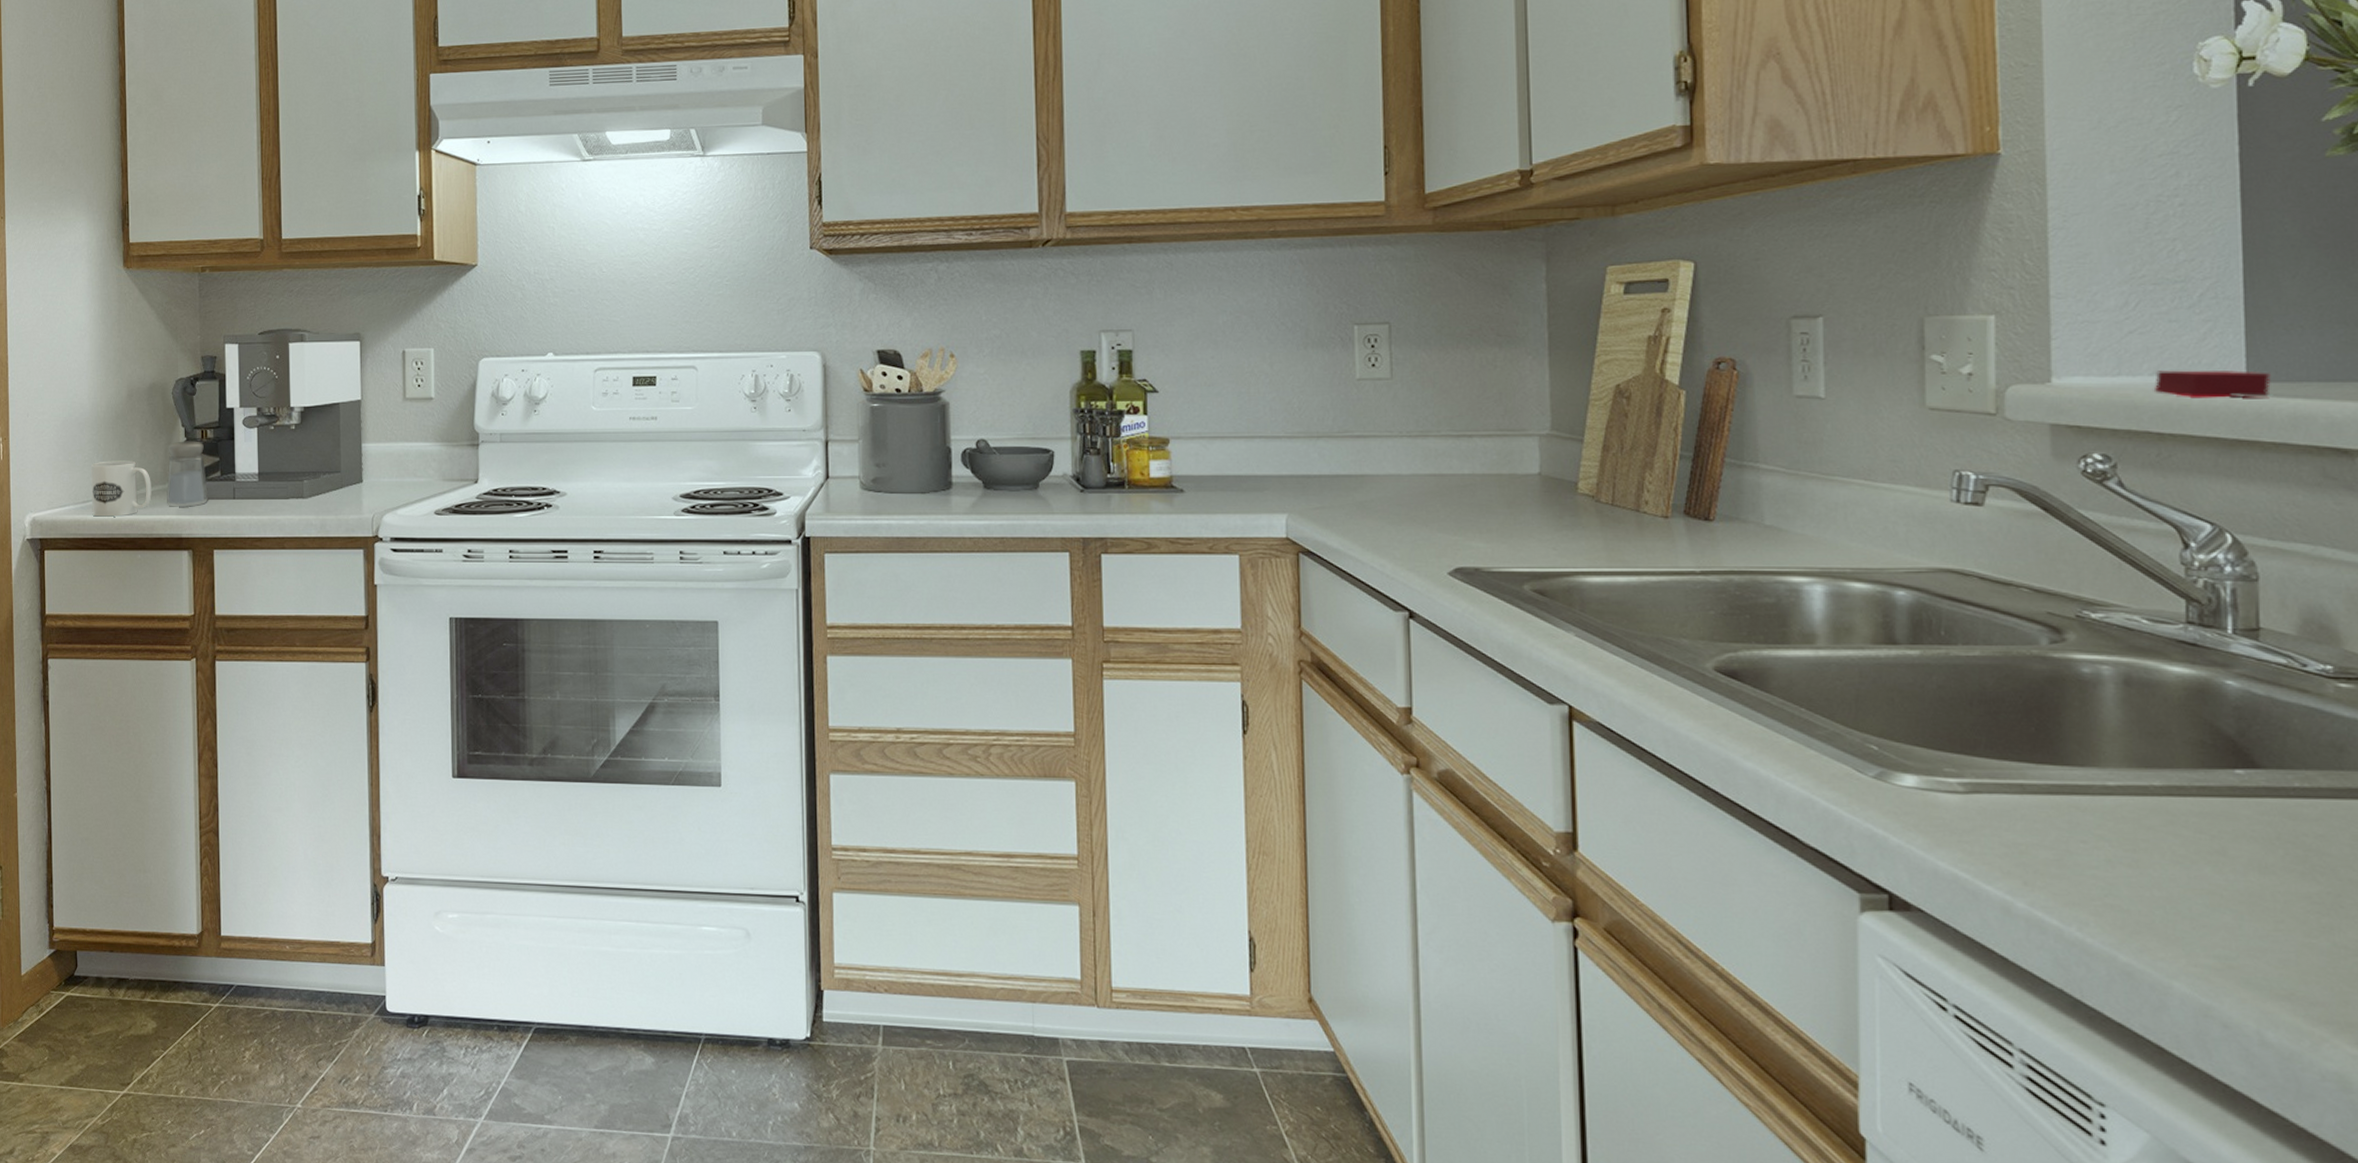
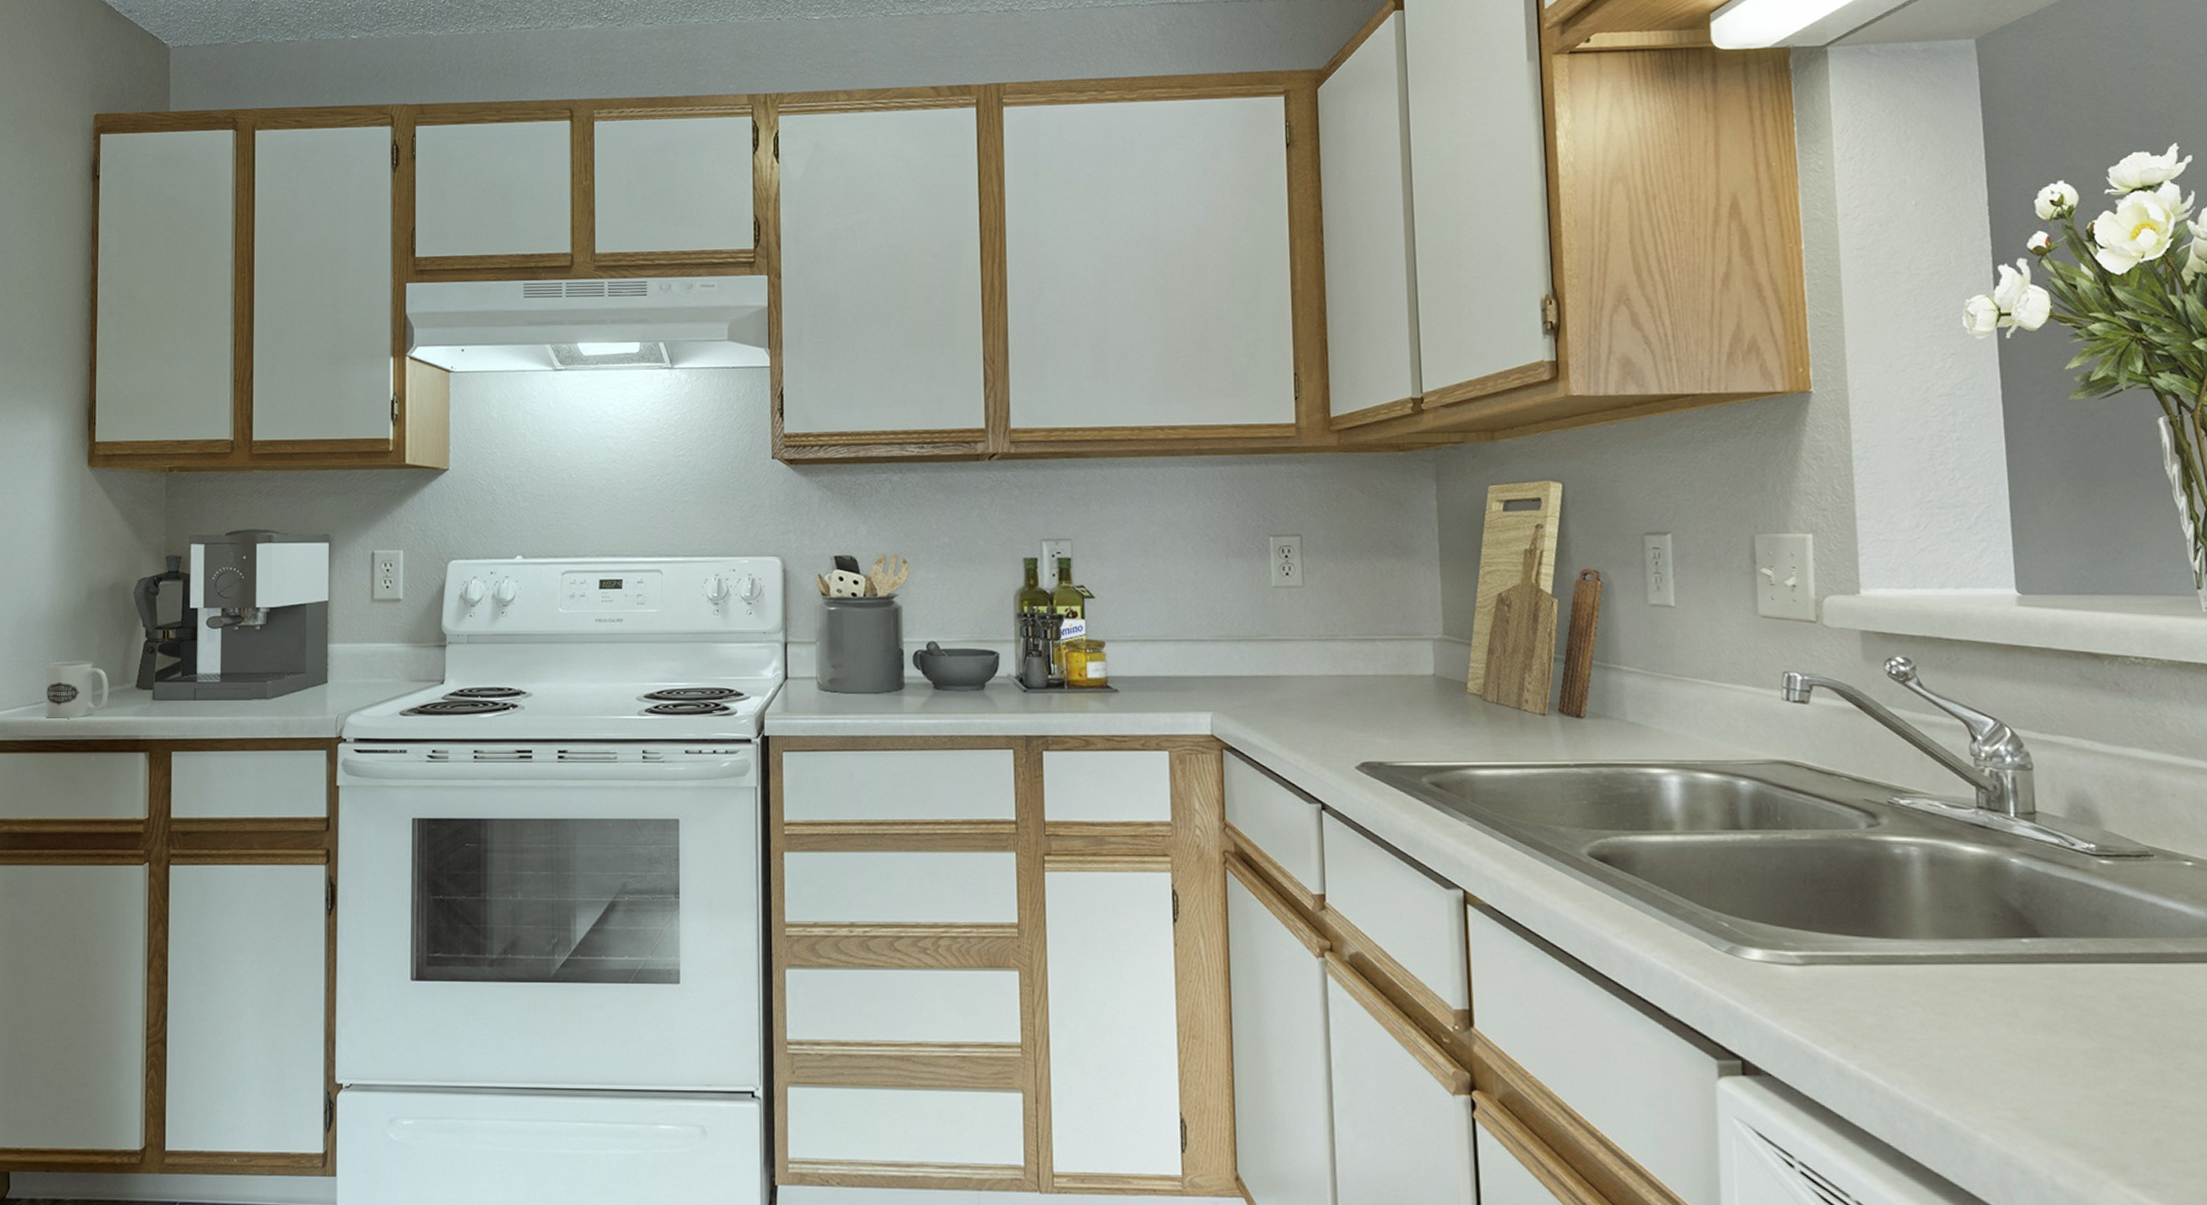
salt shaker: present [167,441,208,507] -> none [124,641,168,708]
sponge: present [2155,370,2271,398] -> none [1943,583,2035,608]

